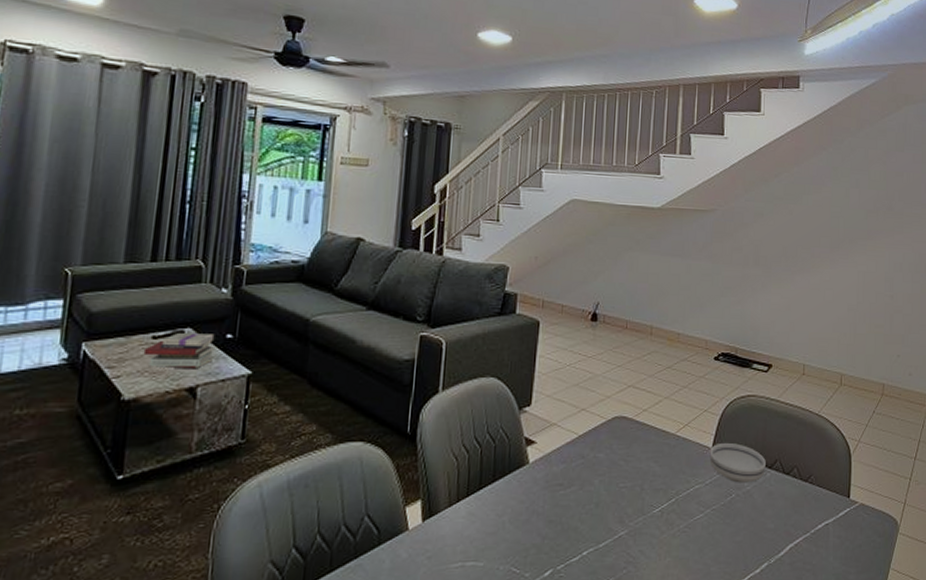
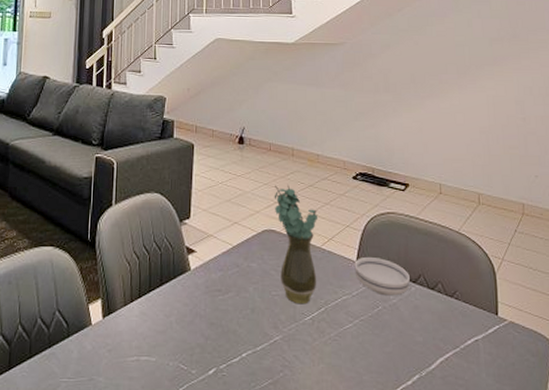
vase: none [627,366,675,496] -> present [274,184,318,305]

